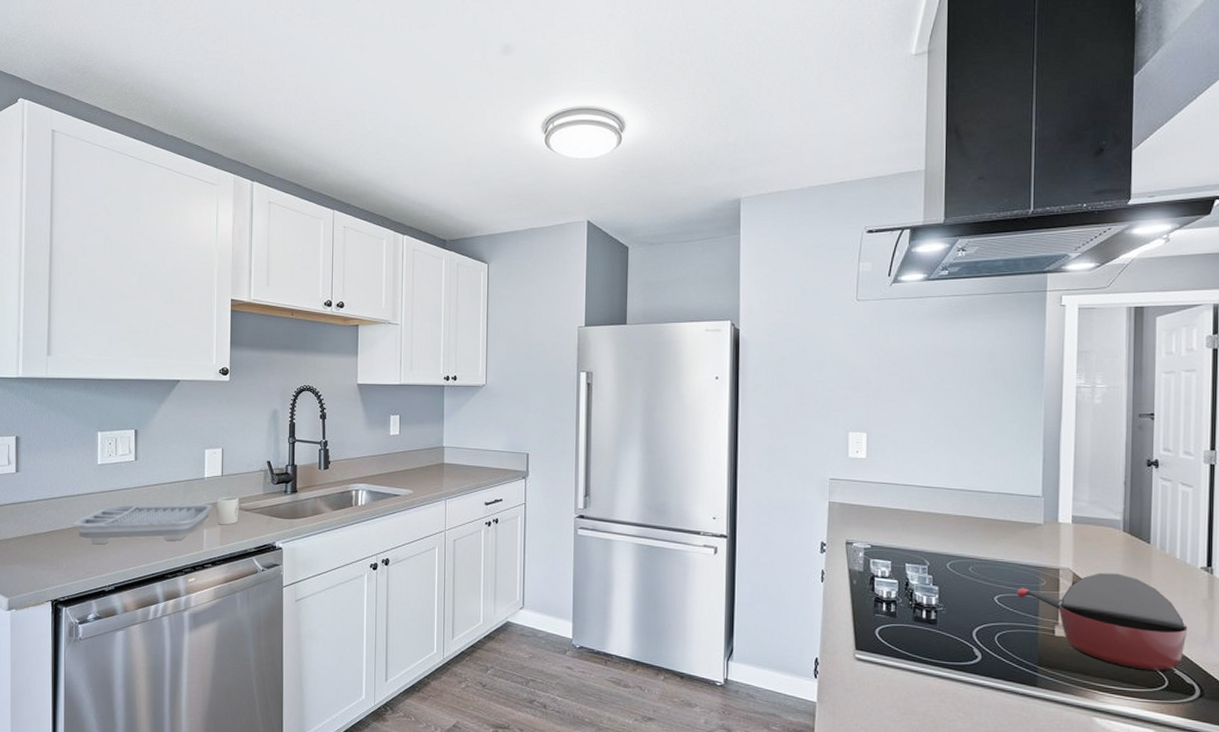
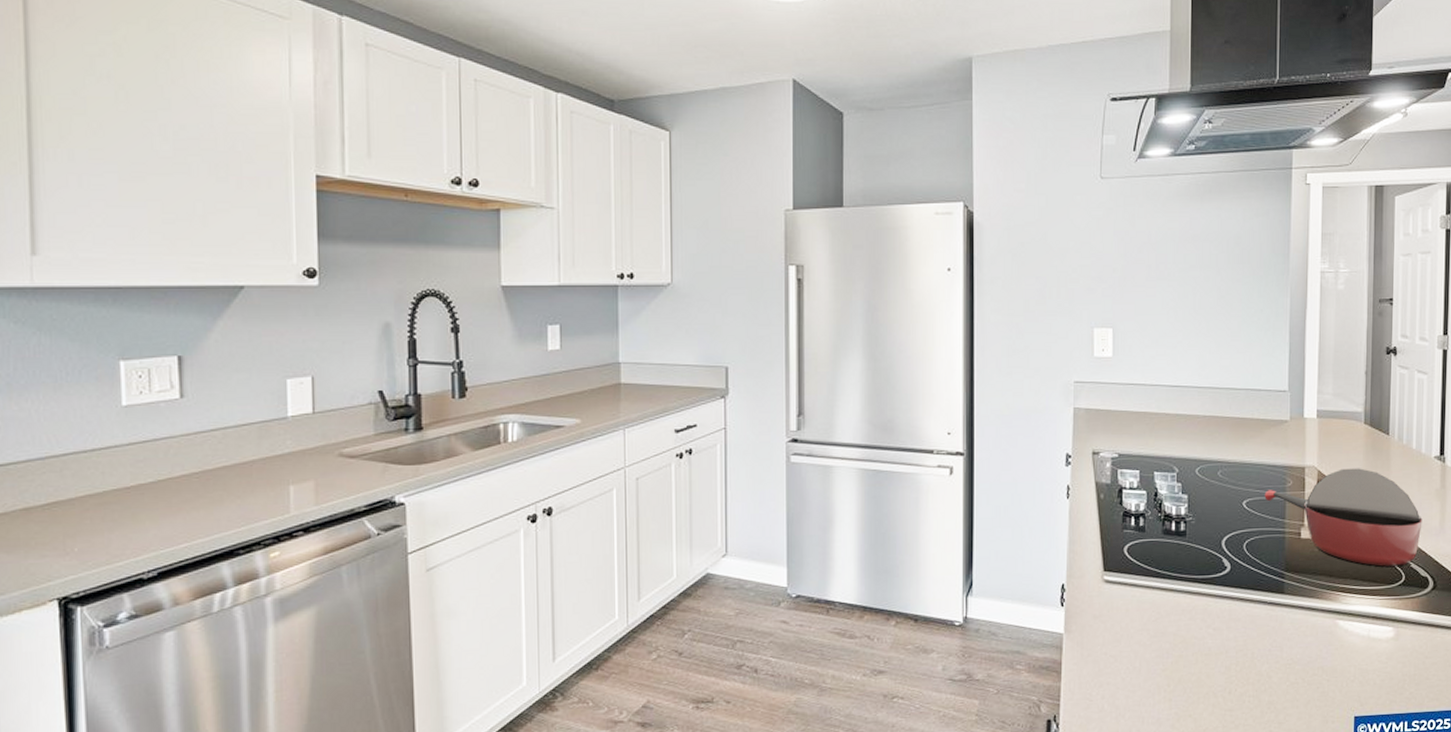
dish rack: present [72,503,213,545] -> none [85,451,303,517]
mug: present [217,496,239,525] -> none [307,439,341,479]

